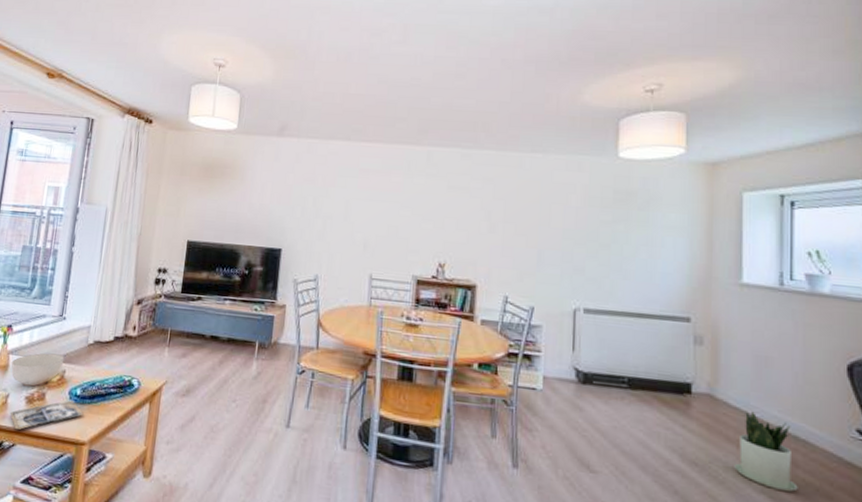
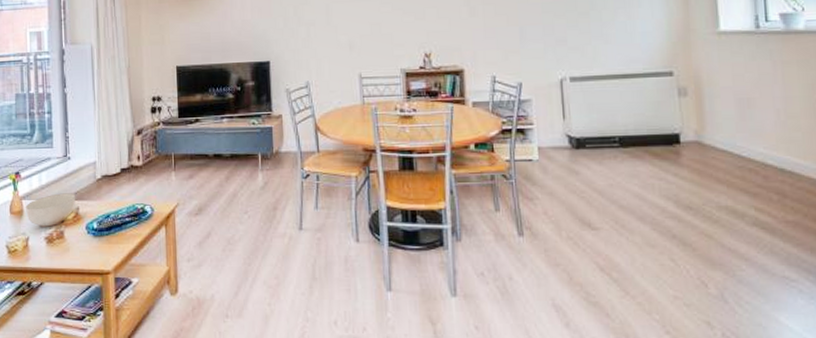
magazine: present [10,400,84,429] -> none [32,234,104,268]
planter: present [734,411,798,493] -> none [726,151,788,222]

